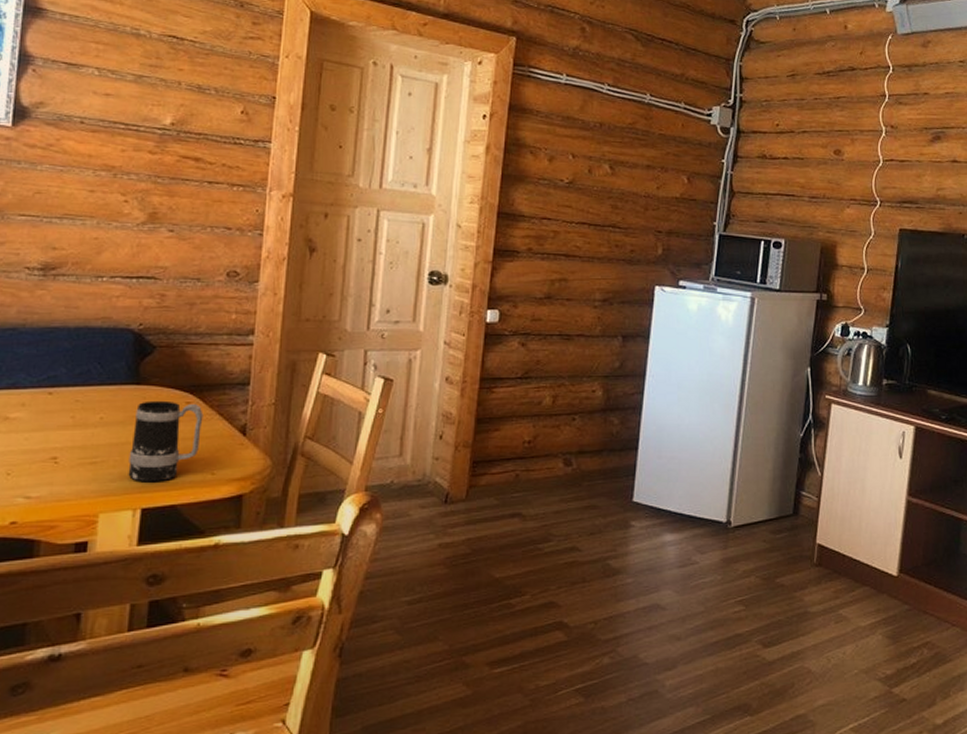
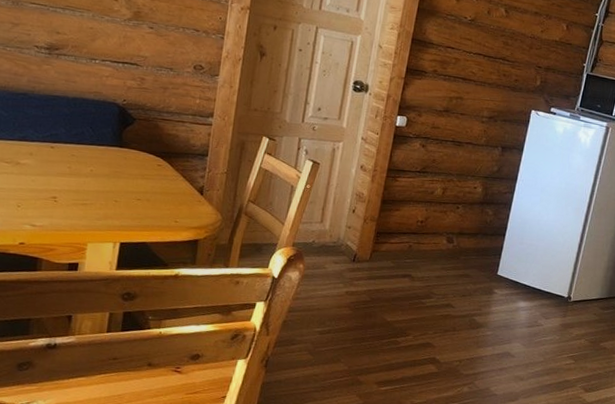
mug: present [128,400,204,483] -> none [111,160,171,224]

